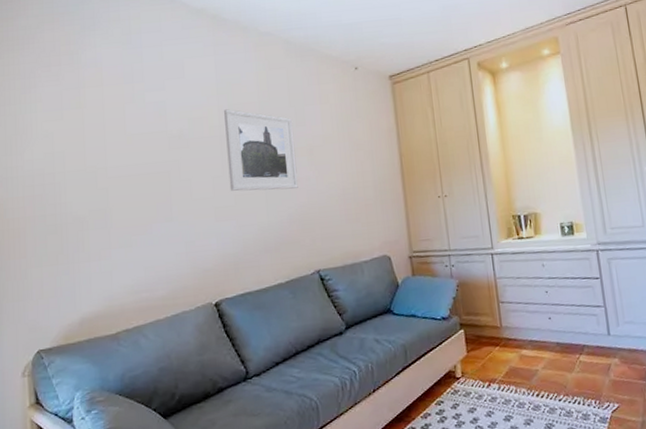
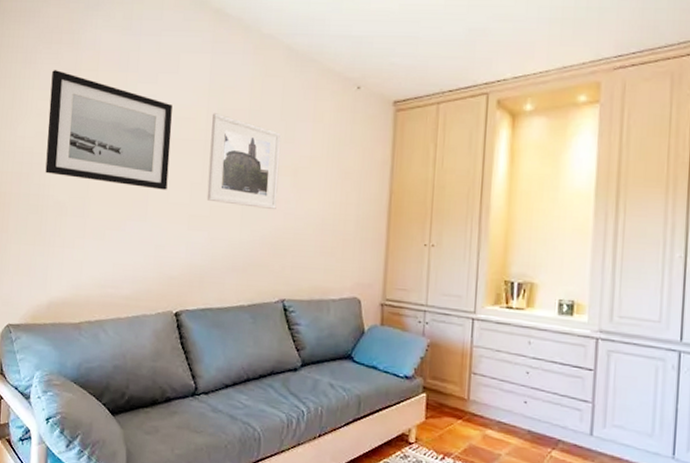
wall art: none [55,91,189,192] -> present [45,70,172,190]

